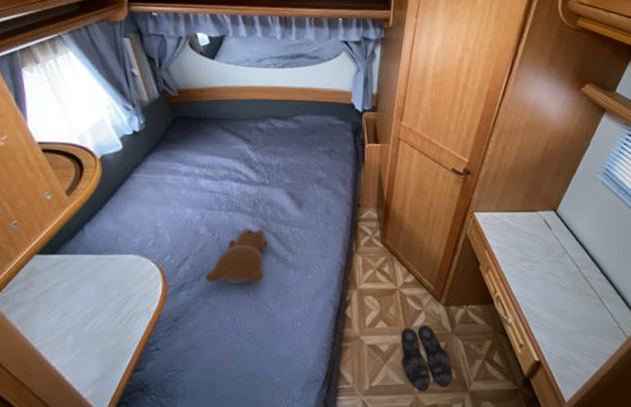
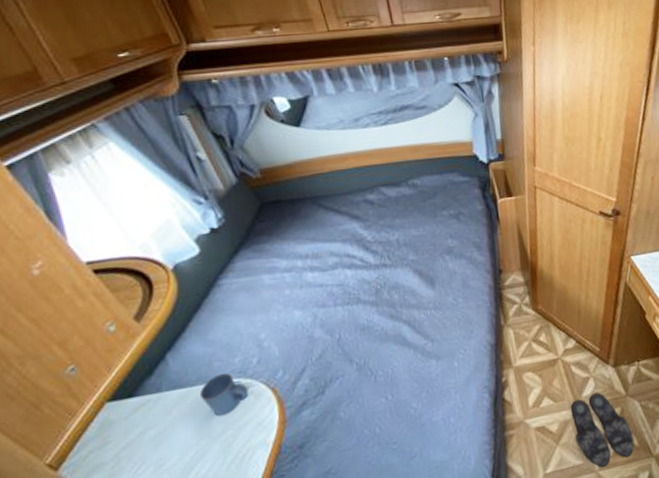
mug: none [105,248,142,283] -> present [200,372,249,417]
teddy bear: present [206,229,268,283] -> none [330,318,401,393]

